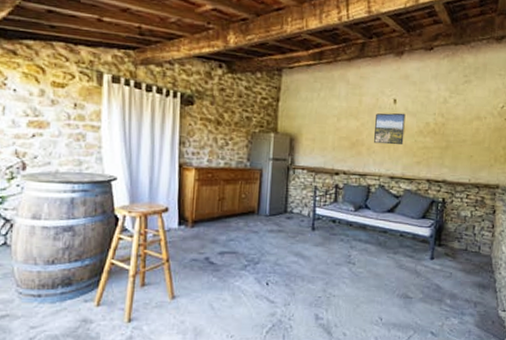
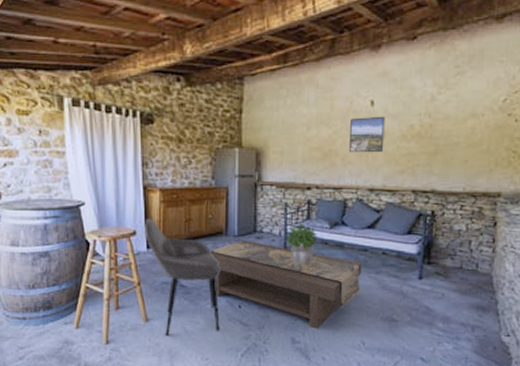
armchair: none [176,195,250,314] -> present [143,218,220,336]
coffee table: none [242,220,382,306] -> present [211,241,362,329]
potted plant: none [313,205,343,245] -> present [284,223,317,265]

